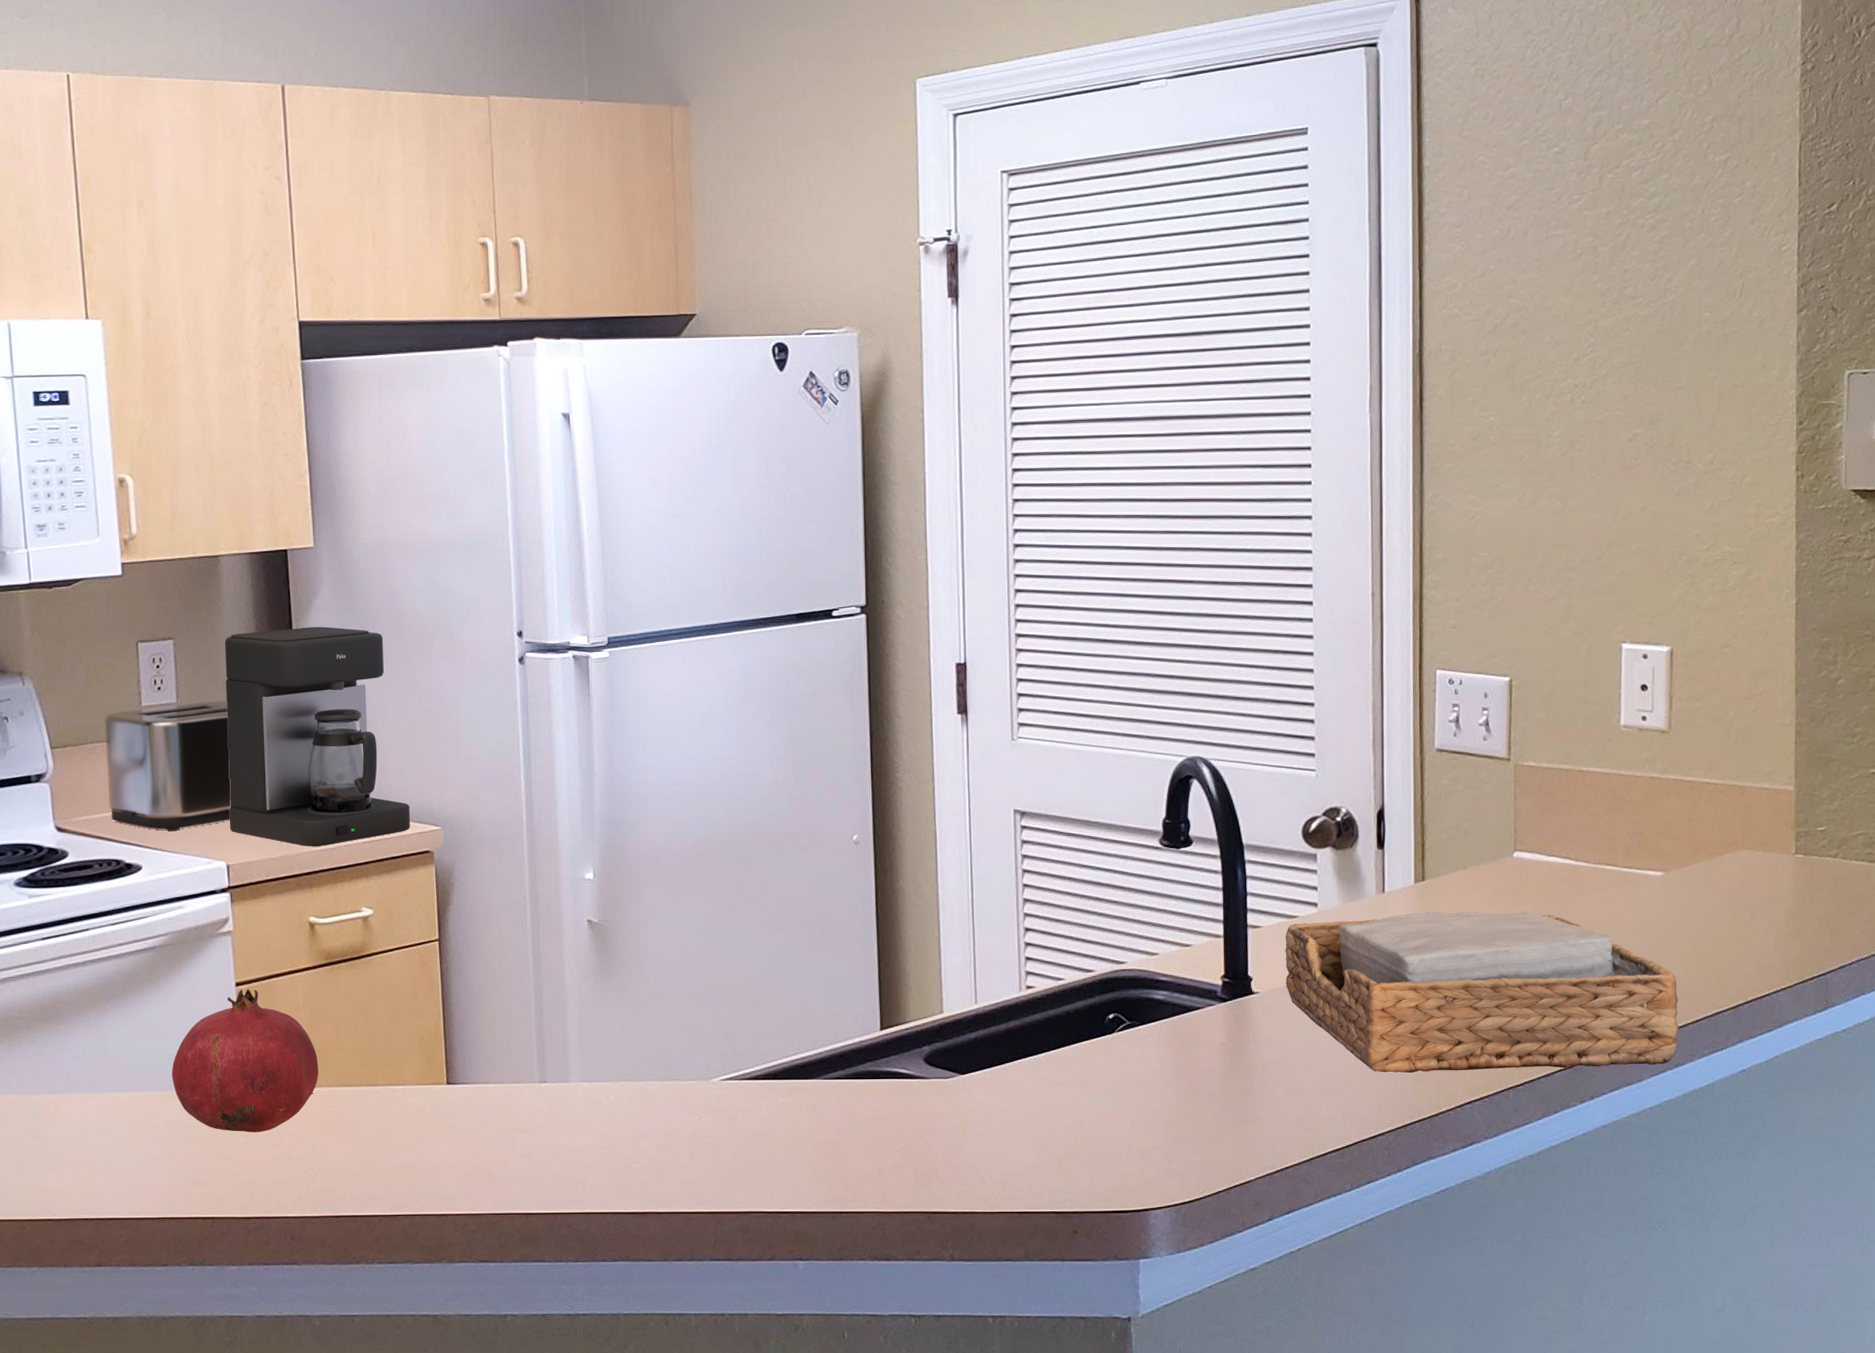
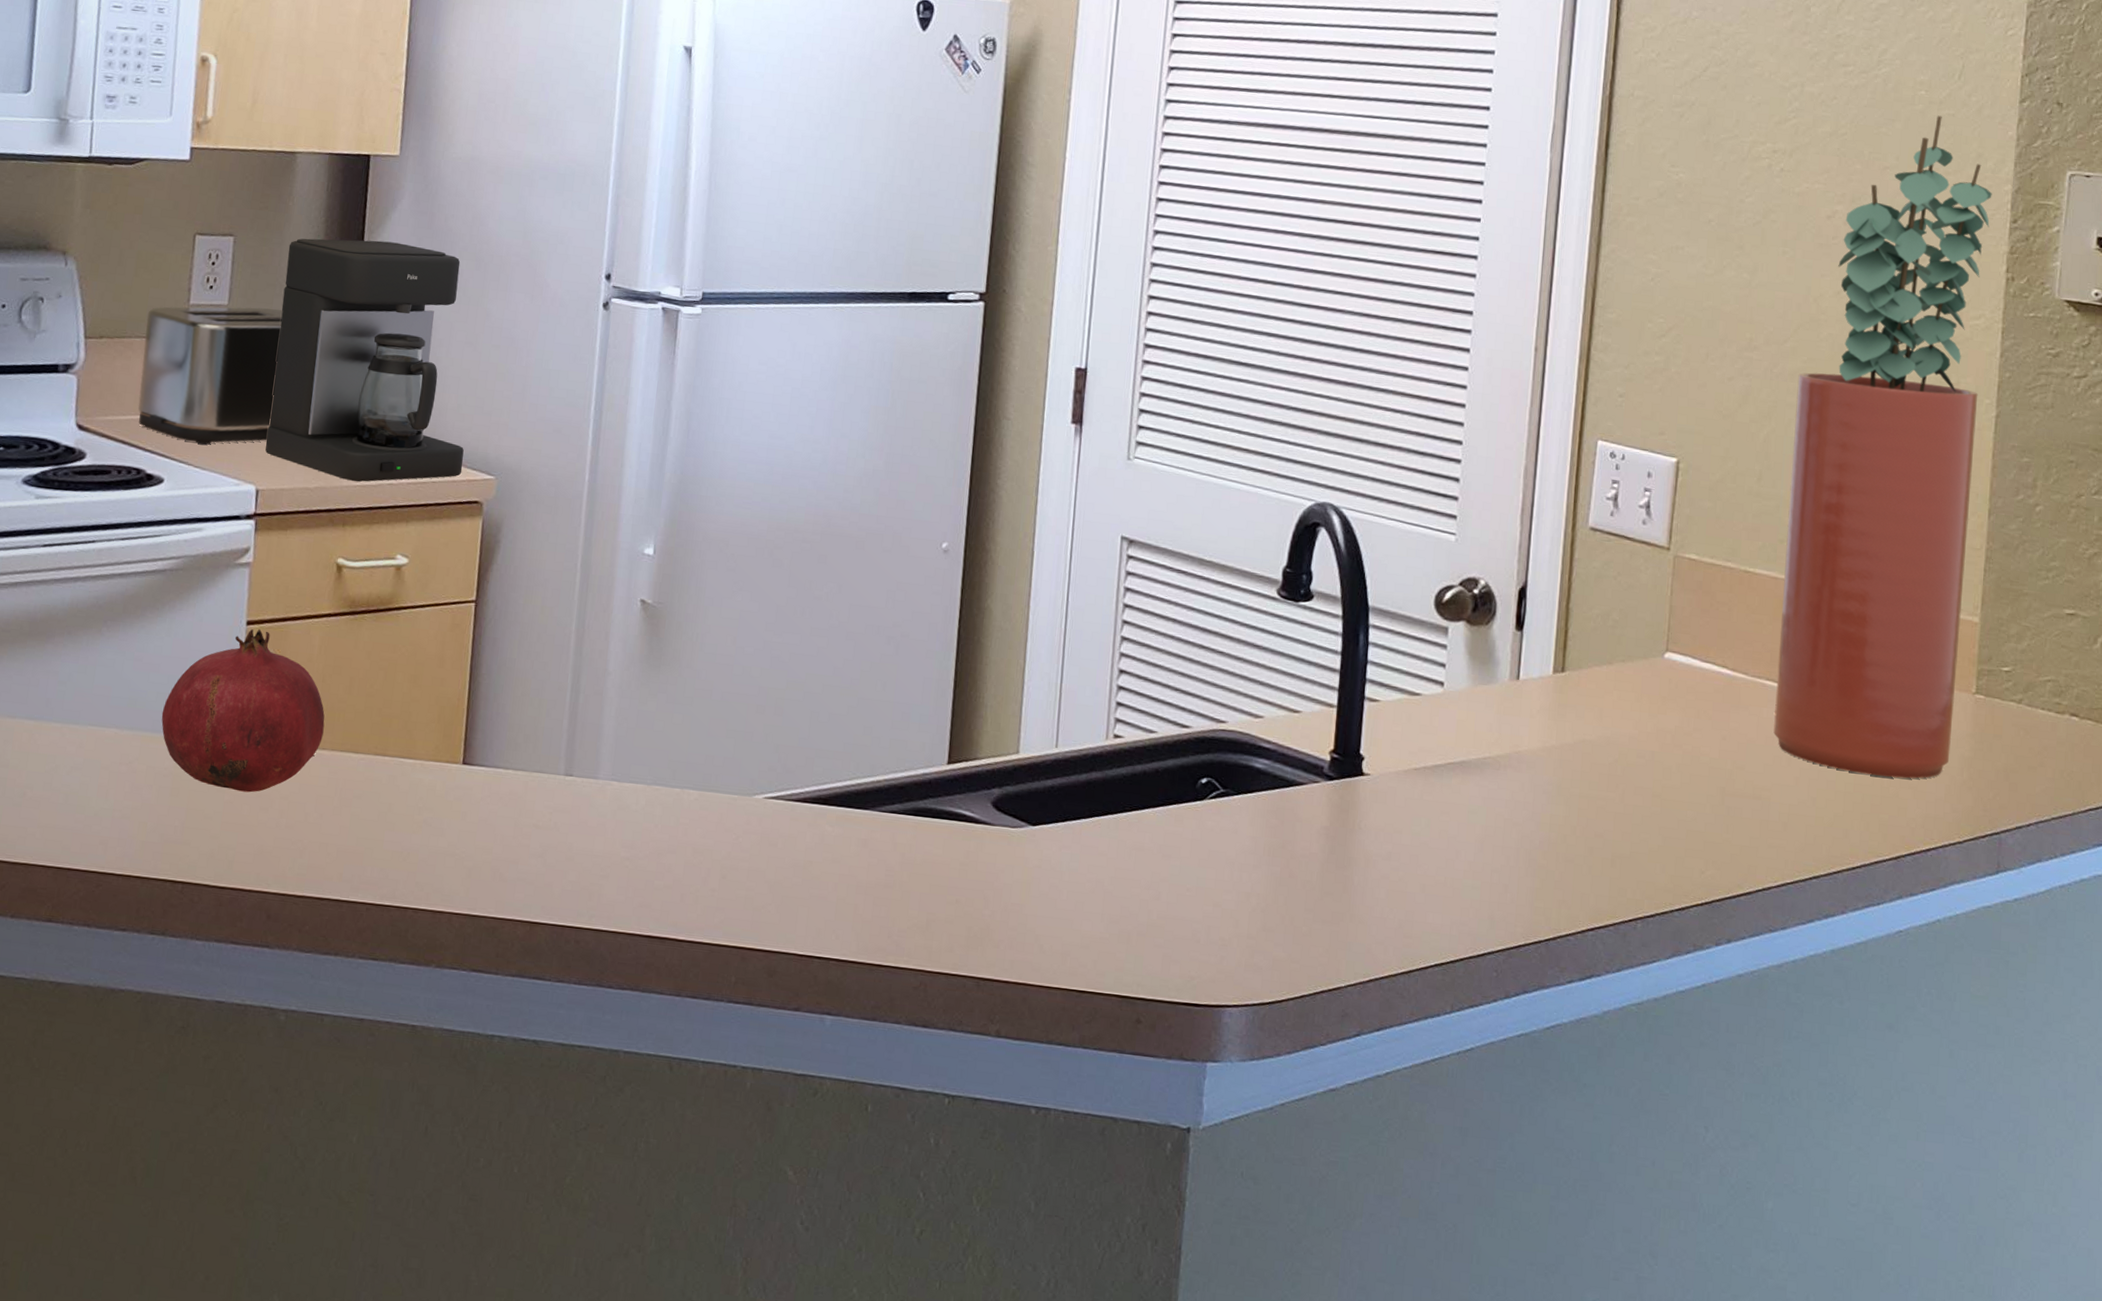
napkin holder: present [1285,911,1679,1073] -> none [1400,702,1834,913]
vase: none [1613,334,1779,937] -> present [1773,115,1992,779]

